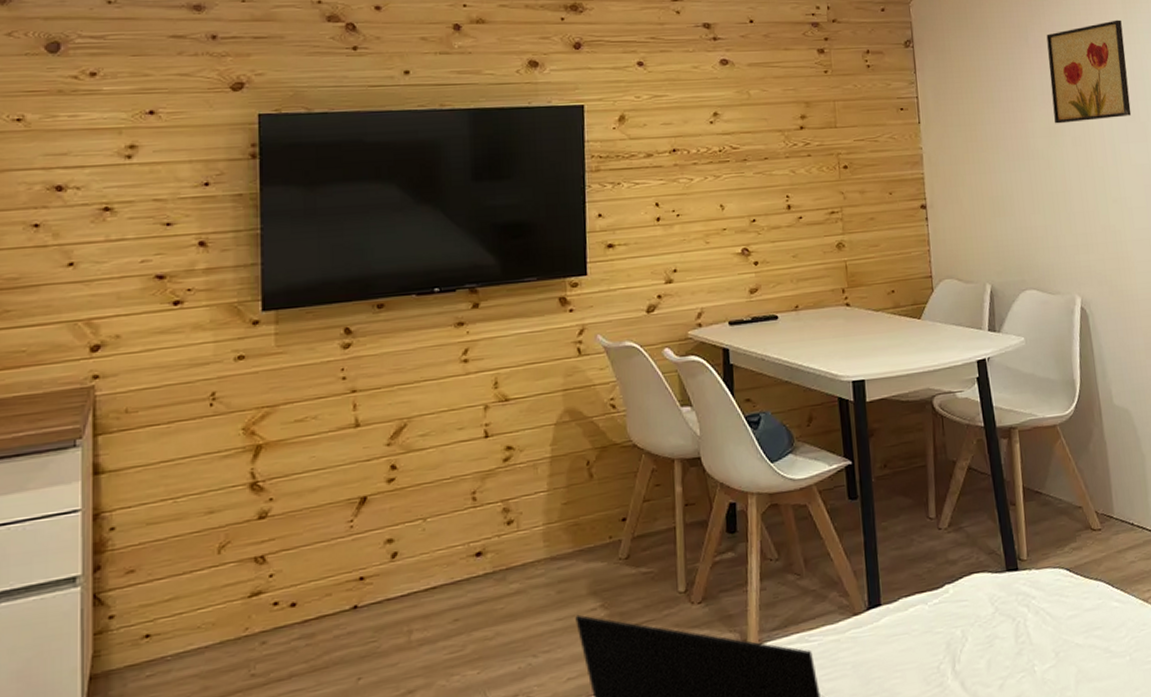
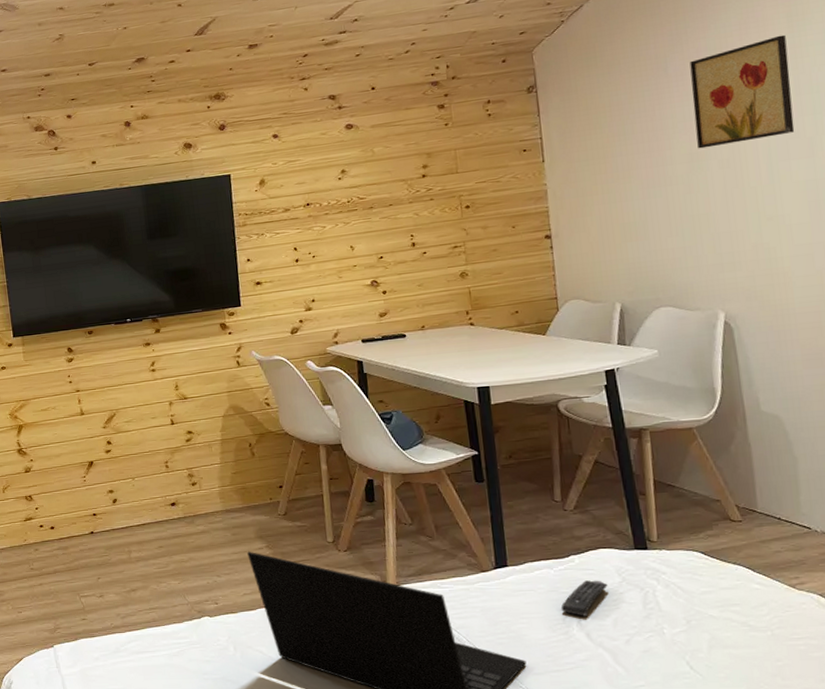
remote control: none [935,613,981,661] -> present [560,580,608,616]

